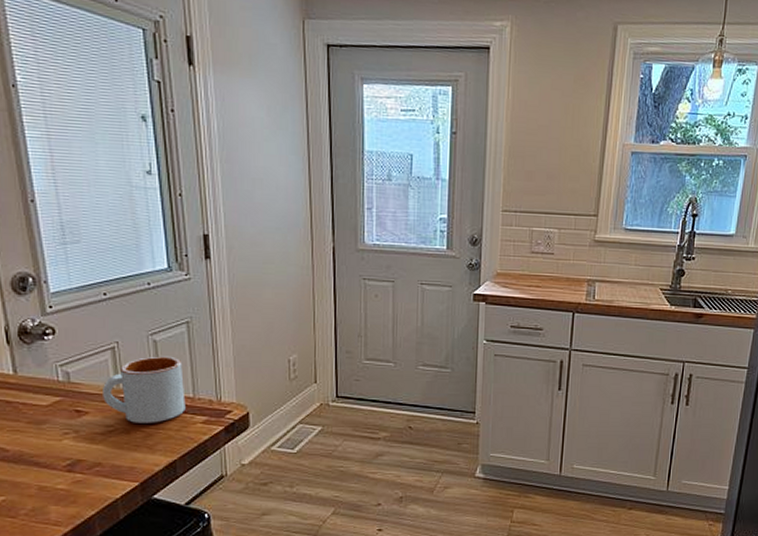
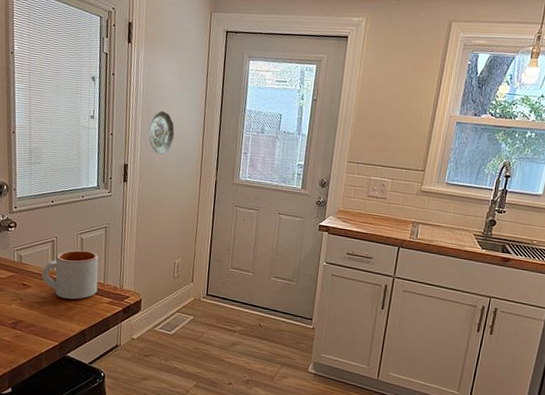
decorative plate: none [233,159,269,217] -> present [149,111,175,154]

